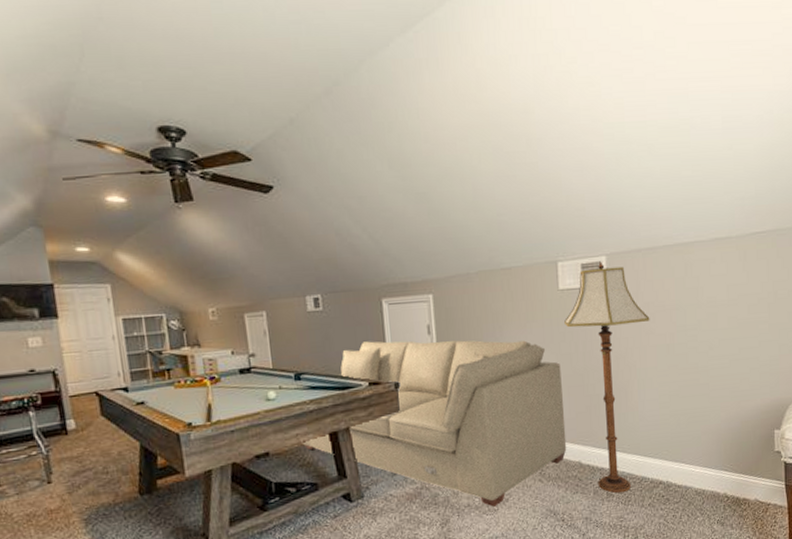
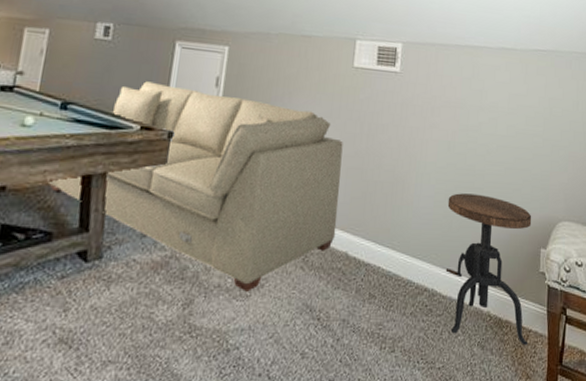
floor lamp: present [565,262,650,494] -> none [354,48,436,296]
side table: none [673,389,768,518] -> present [445,193,532,346]

